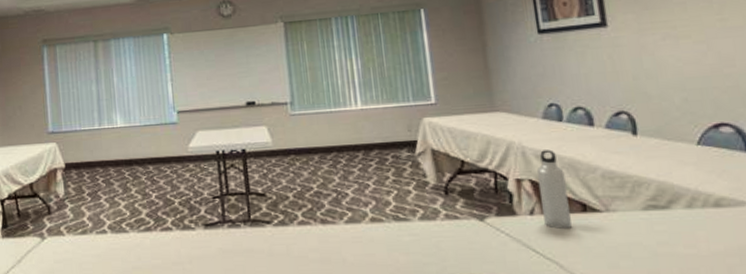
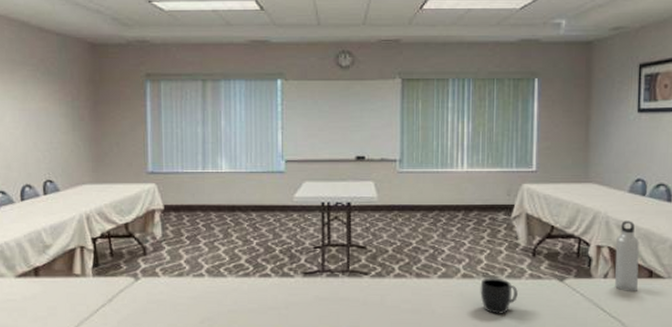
mug: none [391,220,435,261] -> present [480,278,518,314]

